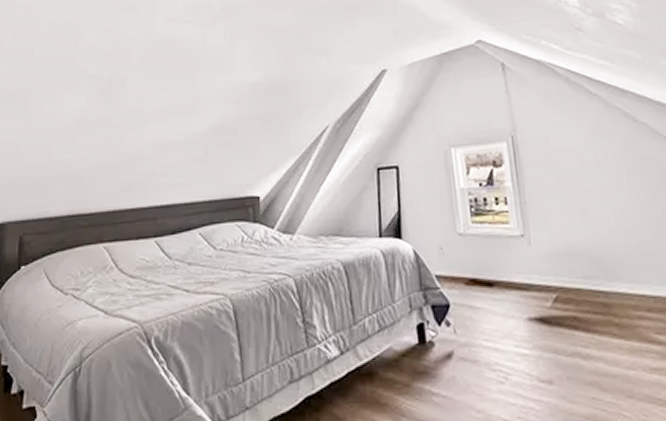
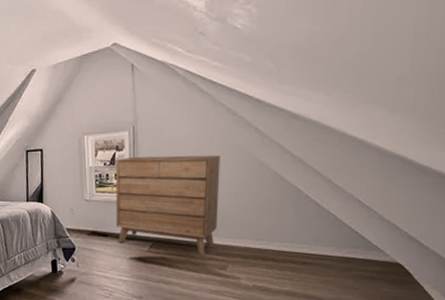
dresser: none [494,170,642,311] -> present [115,155,221,254]

